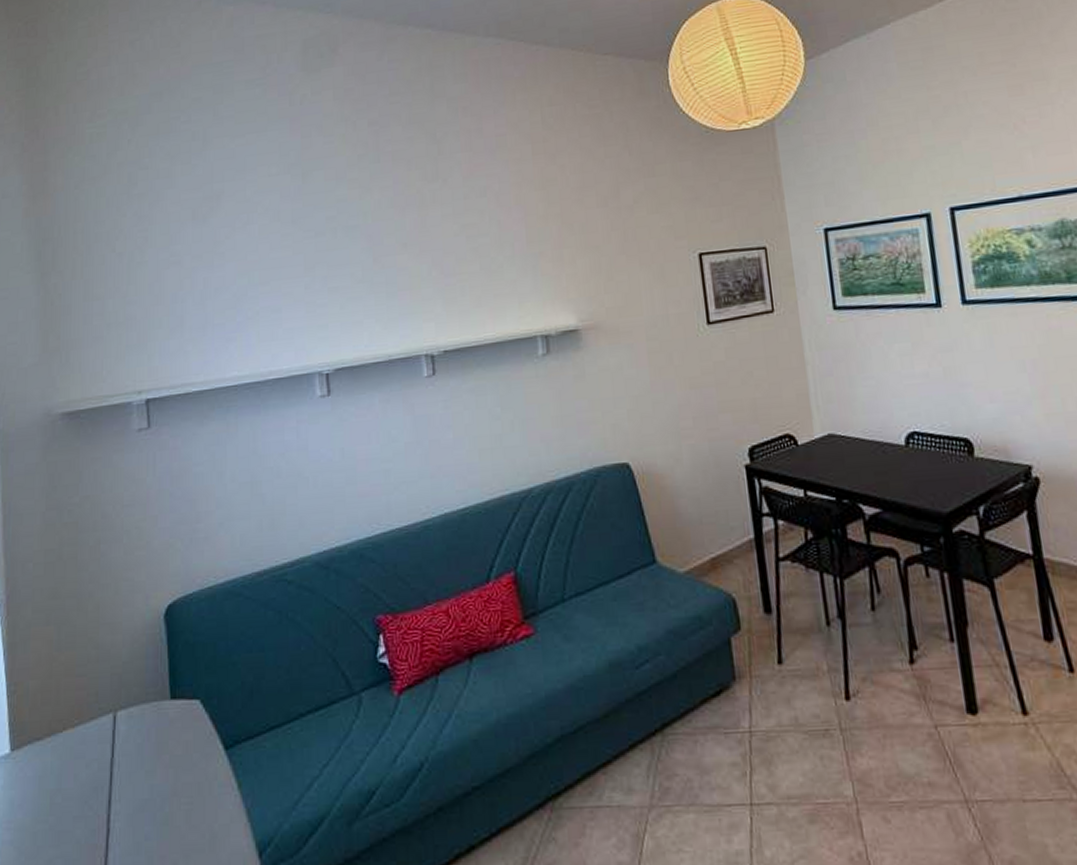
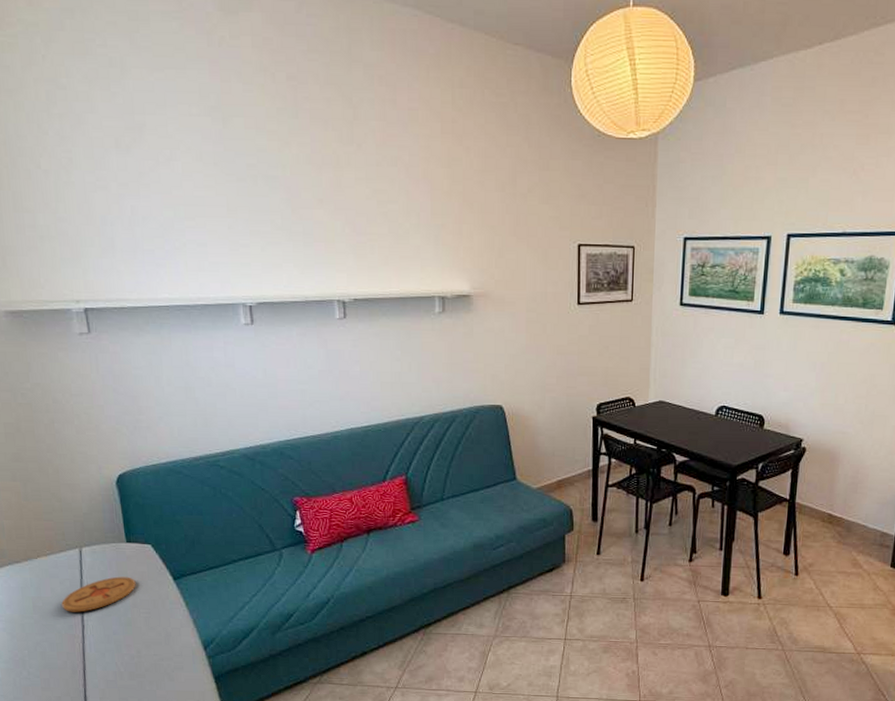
coaster: none [85,750,178,810] -> present [61,576,136,612]

